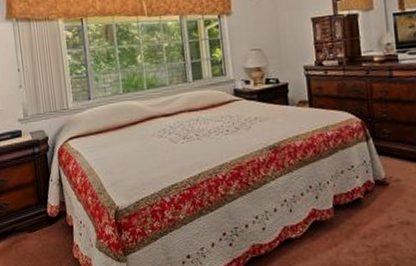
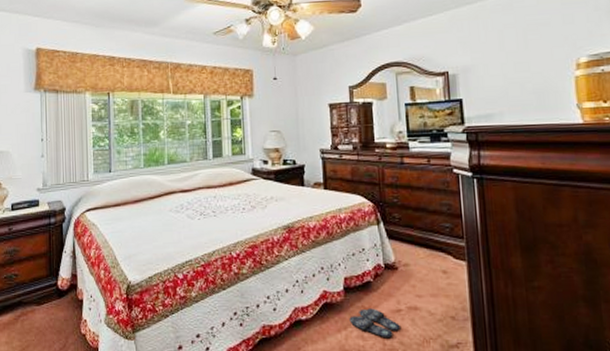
slippers: none [340,224,392,254] -> present [349,308,400,338]

